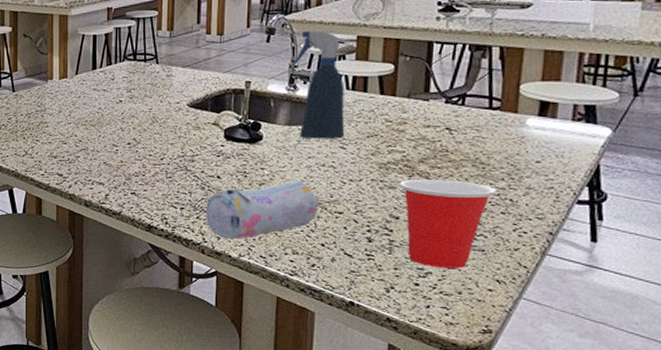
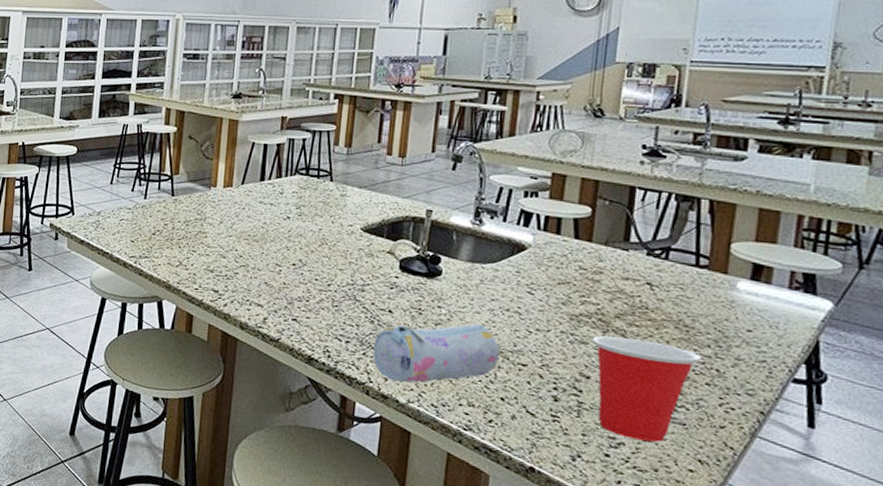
spray bottle: present [294,30,349,139] -> none [481,161,543,283]

